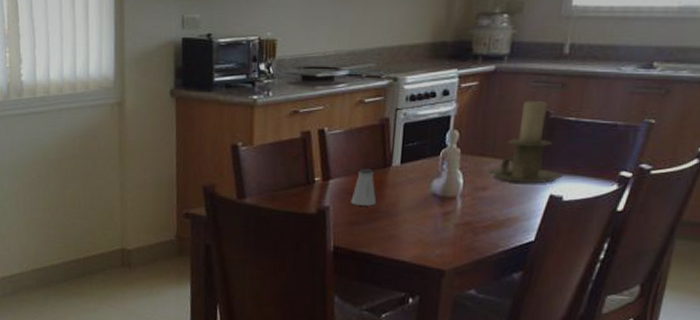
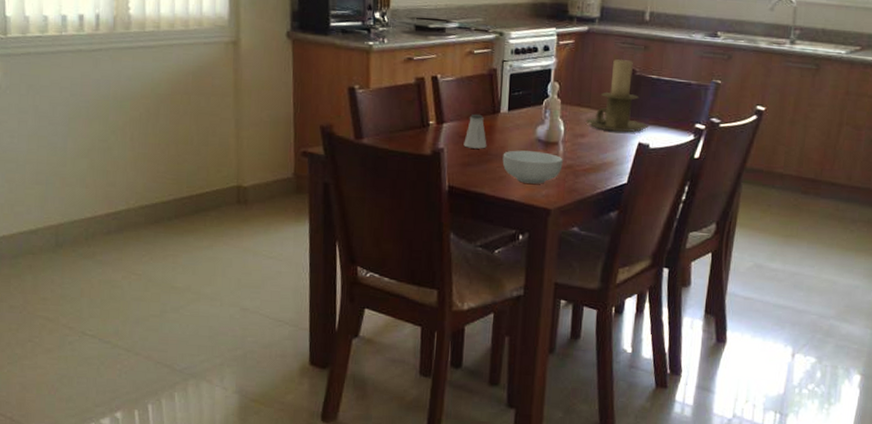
cereal bowl: none [392,206,461,243] -> present [502,150,563,184]

